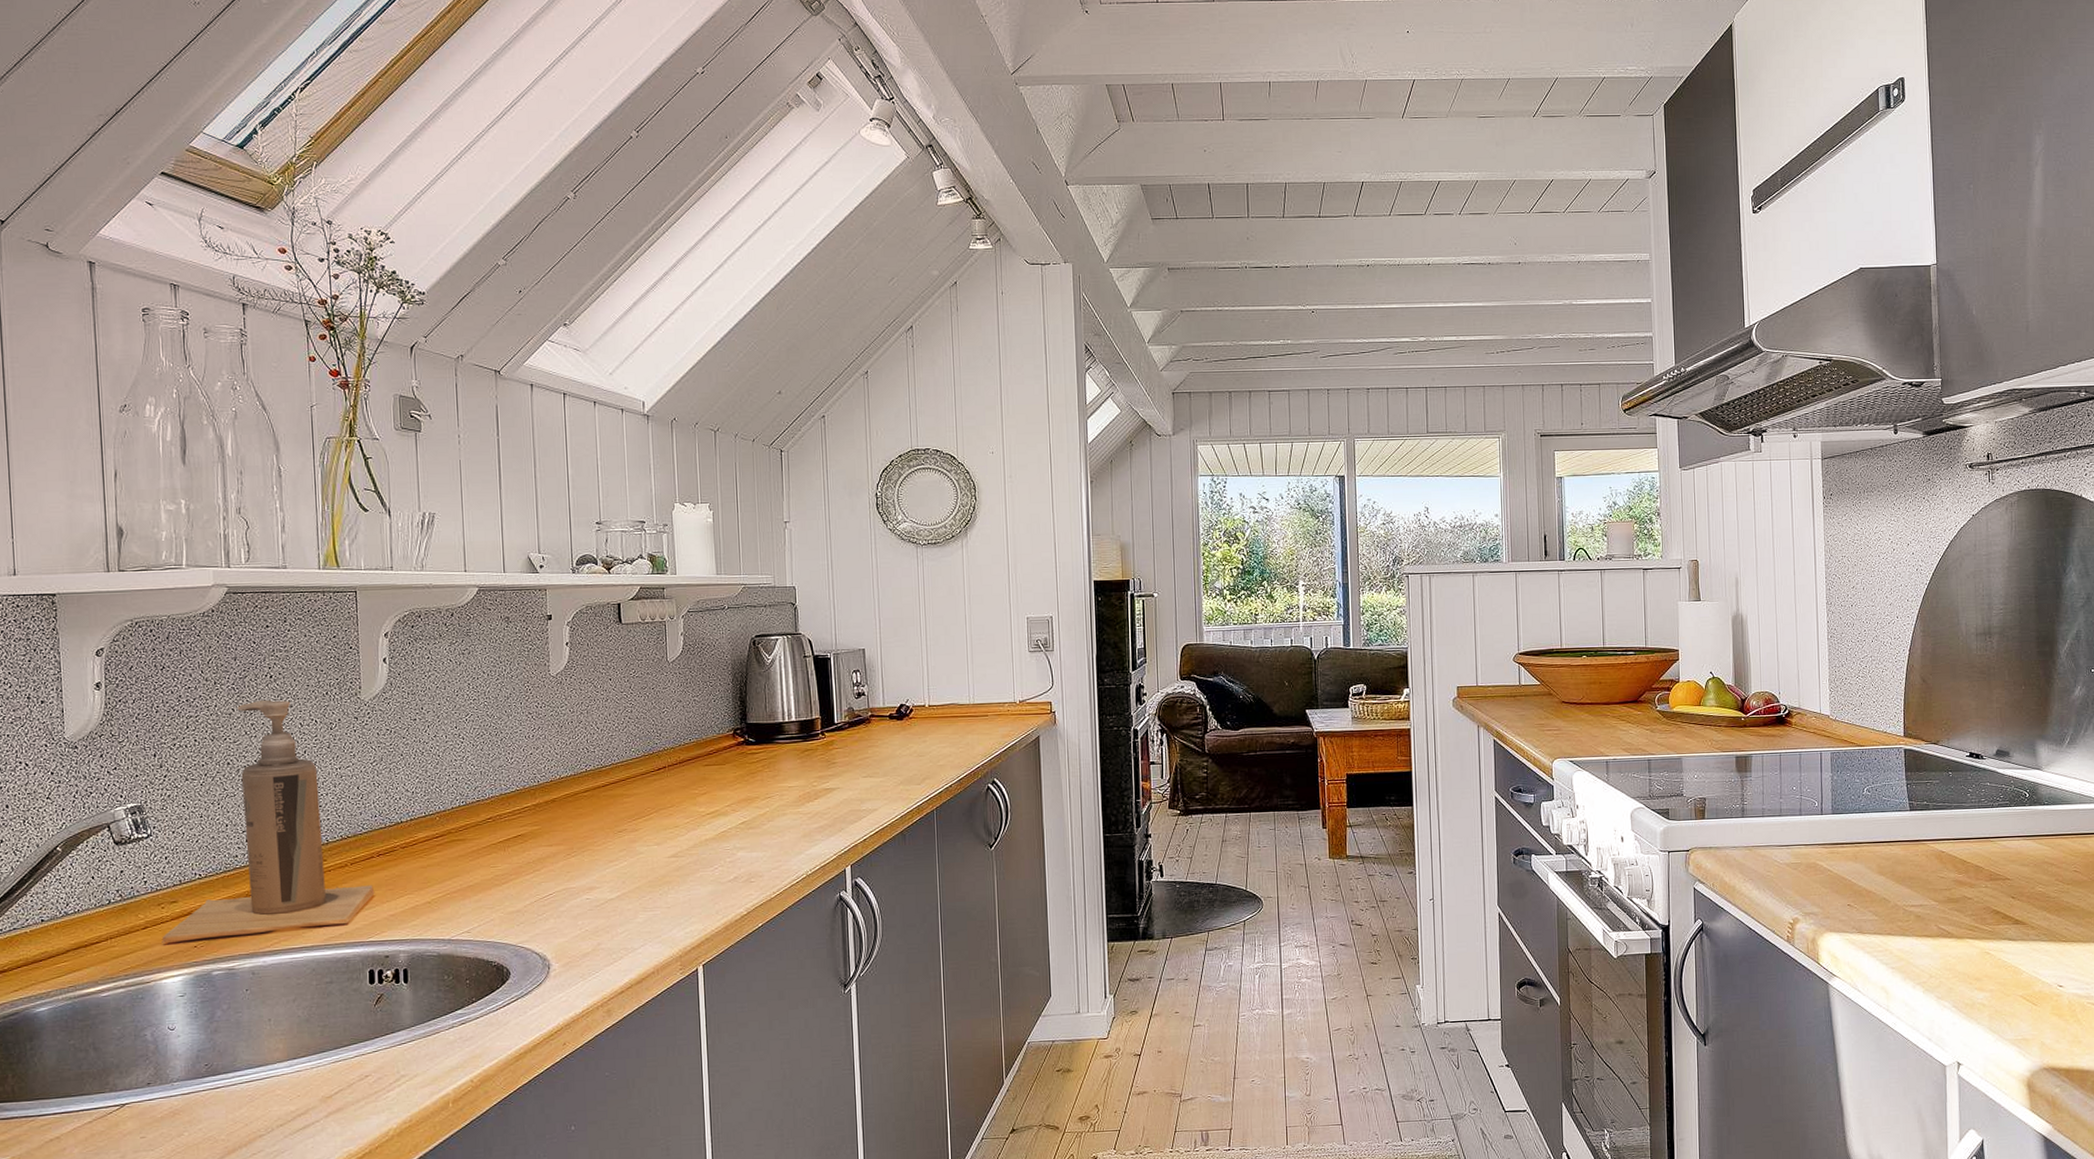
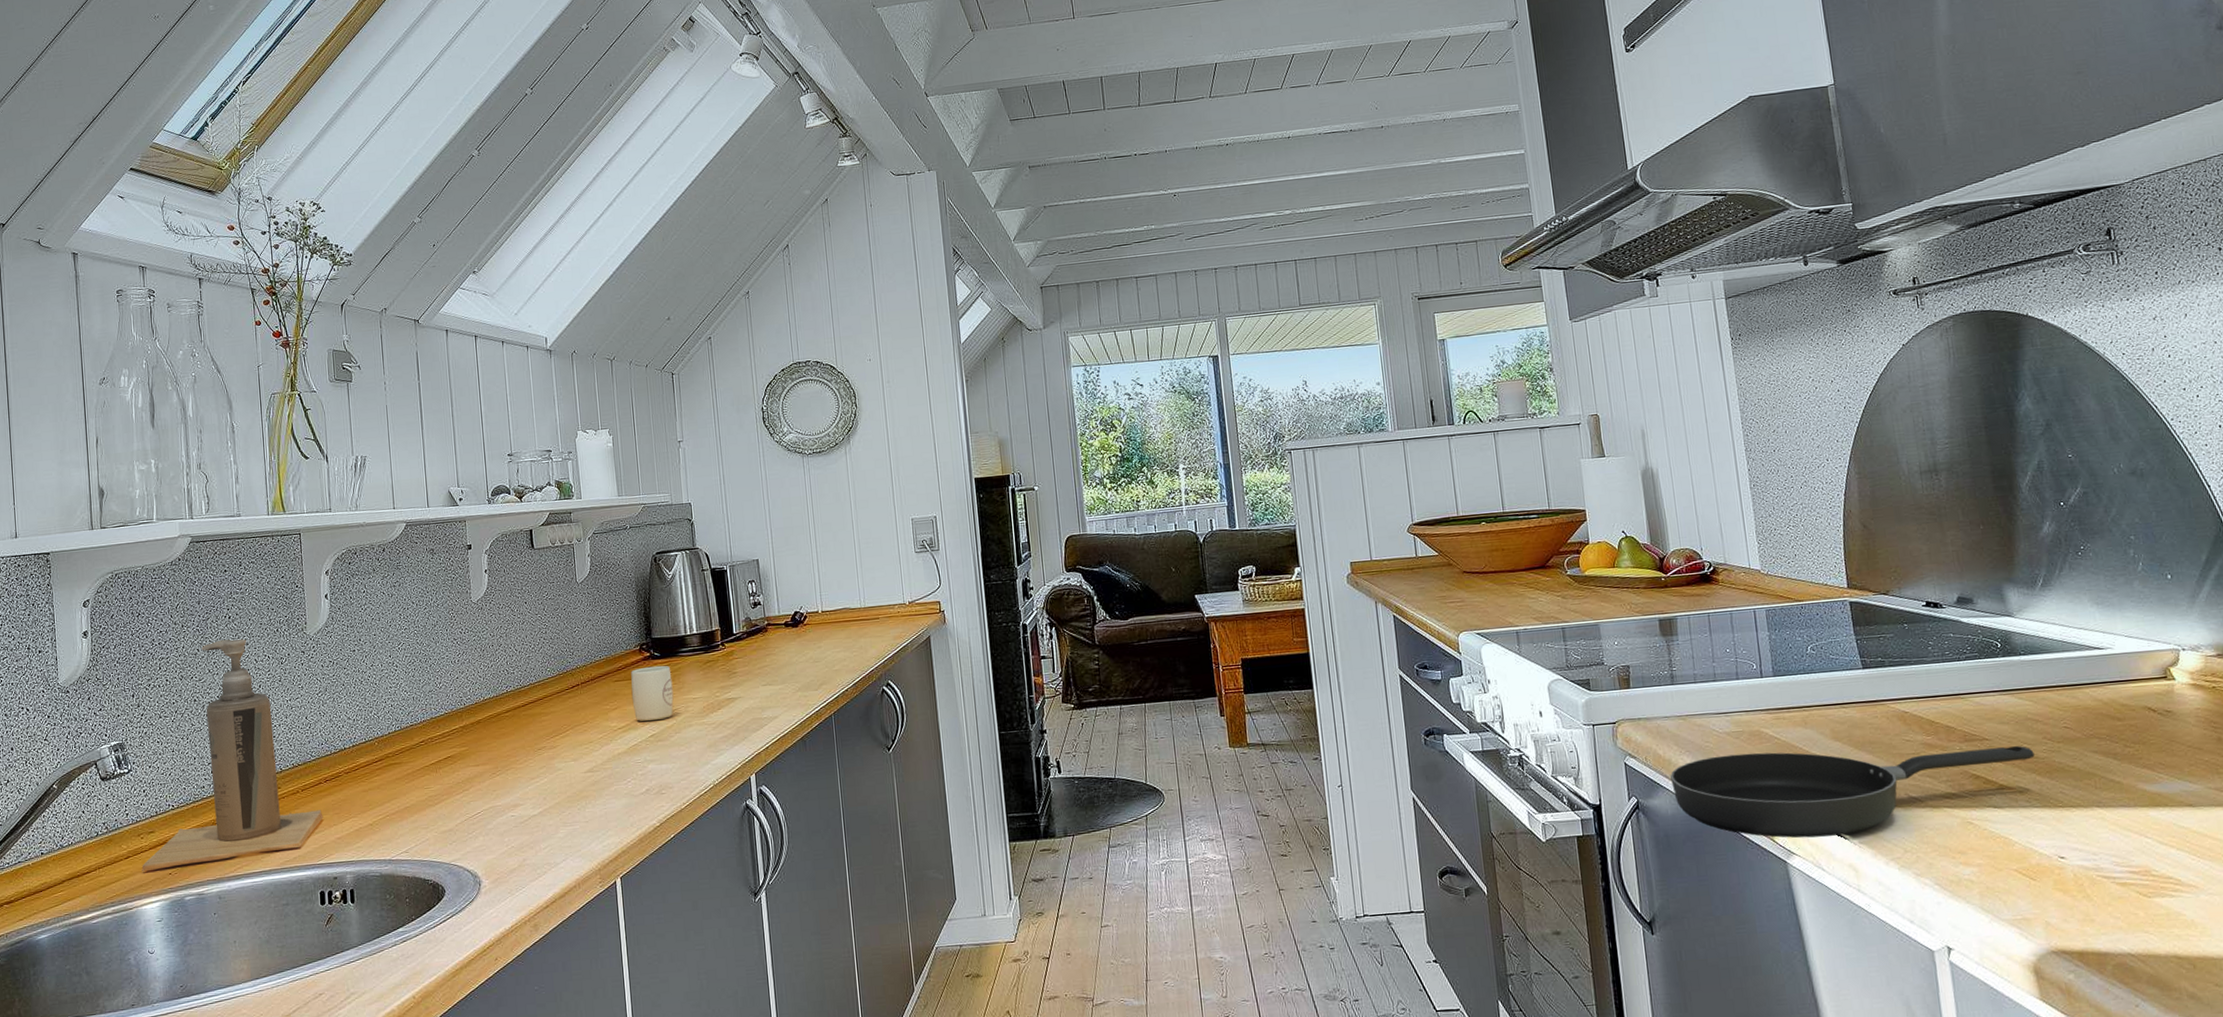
mug: none [722,751,768,808] -> present [630,665,674,722]
frying pan: none [1734,883,2047,962] -> present [1670,746,2035,839]

